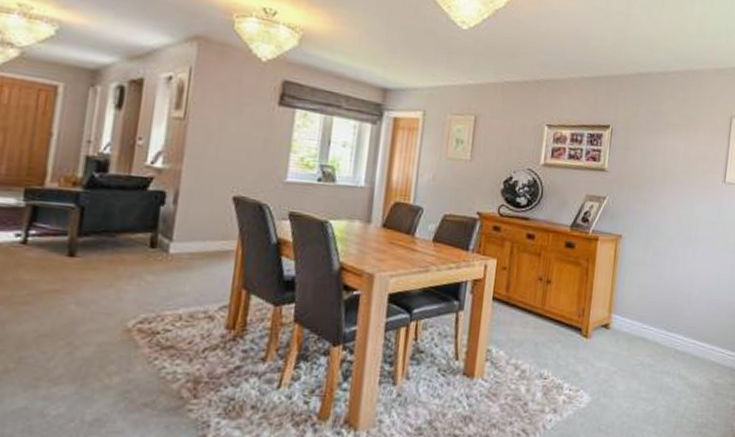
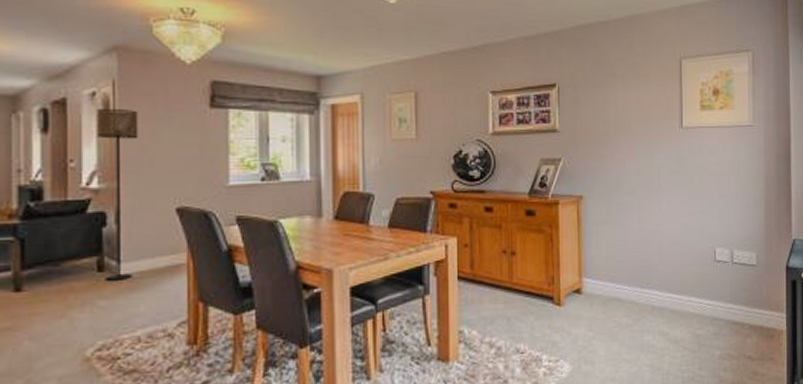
floor lamp: none [156,92,210,259] -> present [97,108,139,281]

